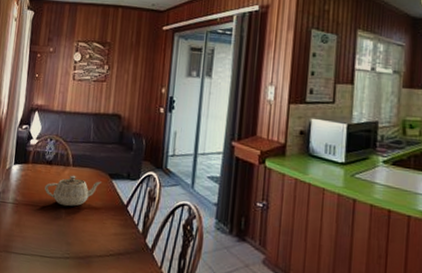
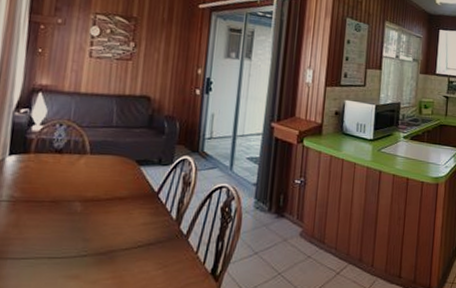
teapot: present [44,175,101,207] -> none [53,164,127,200]

